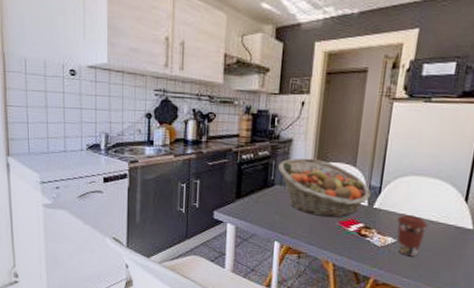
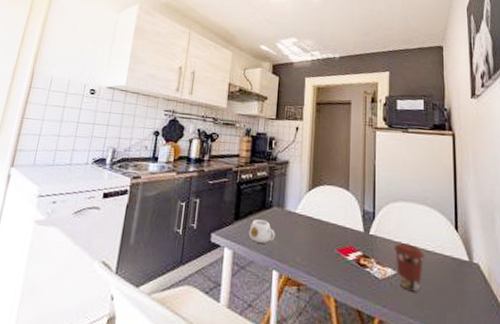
mug: none [250,197,277,219] -> present [248,219,276,243]
fruit basket: present [278,157,371,218] -> none [276,179,366,245]

